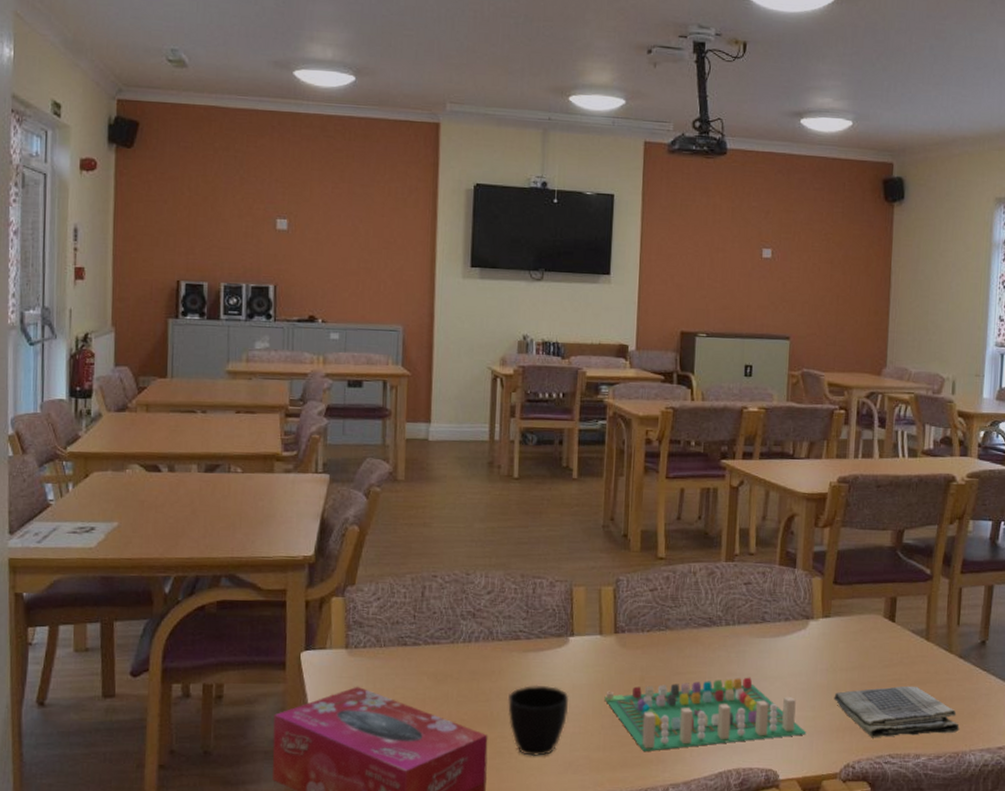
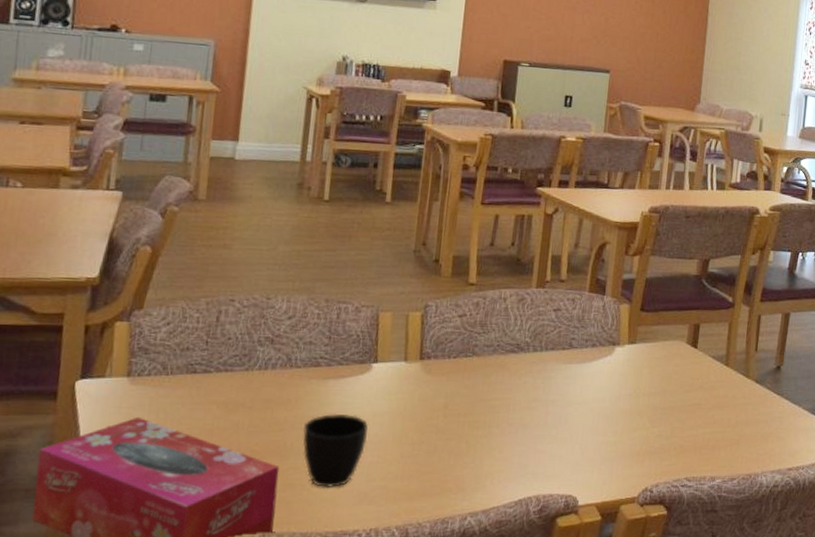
board game: present [604,677,807,752] -> none [405,403,608,481]
dish towel: present [834,685,960,738] -> none [635,410,753,462]

